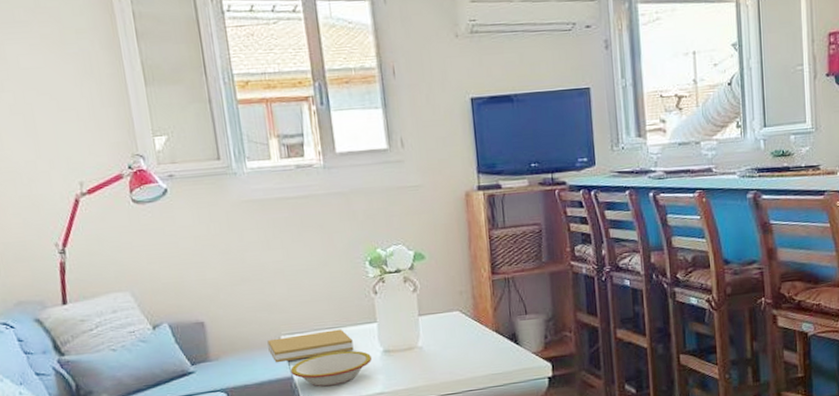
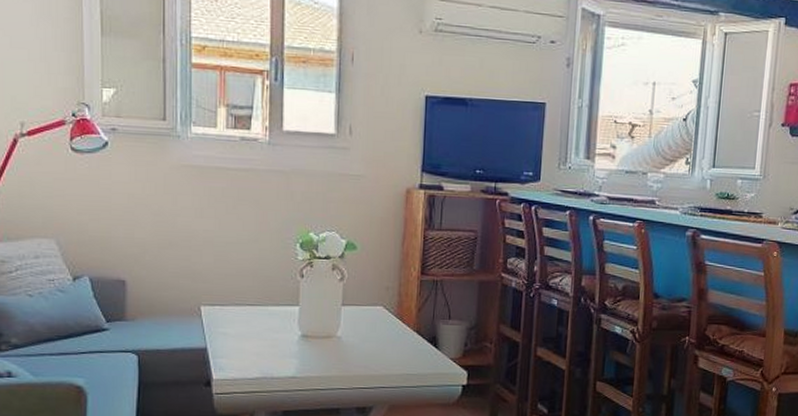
book: present [267,329,354,363] -> none [186,307,272,333]
bowl: present [290,350,372,387] -> none [205,329,289,363]

